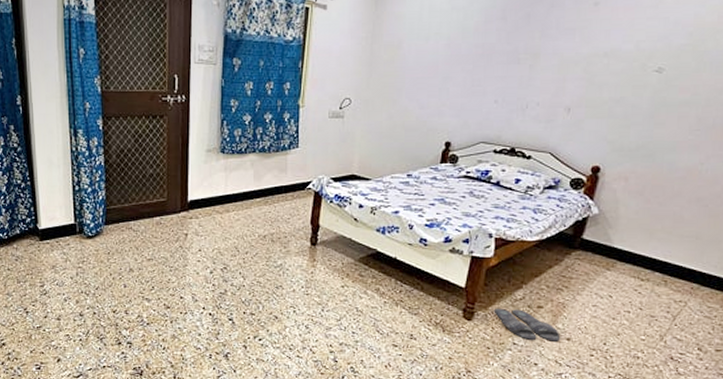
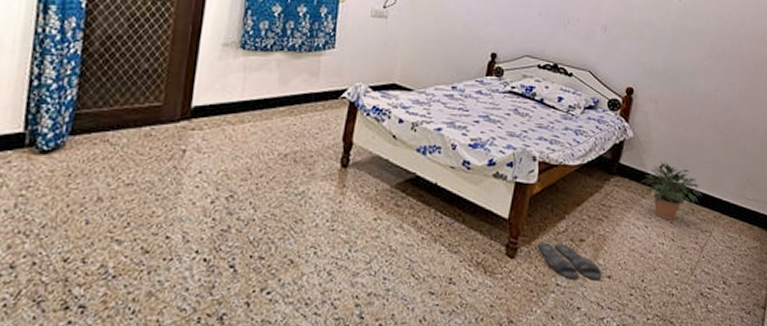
potted plant: none [606,235,678,291] -> present [641,161,703,220]

